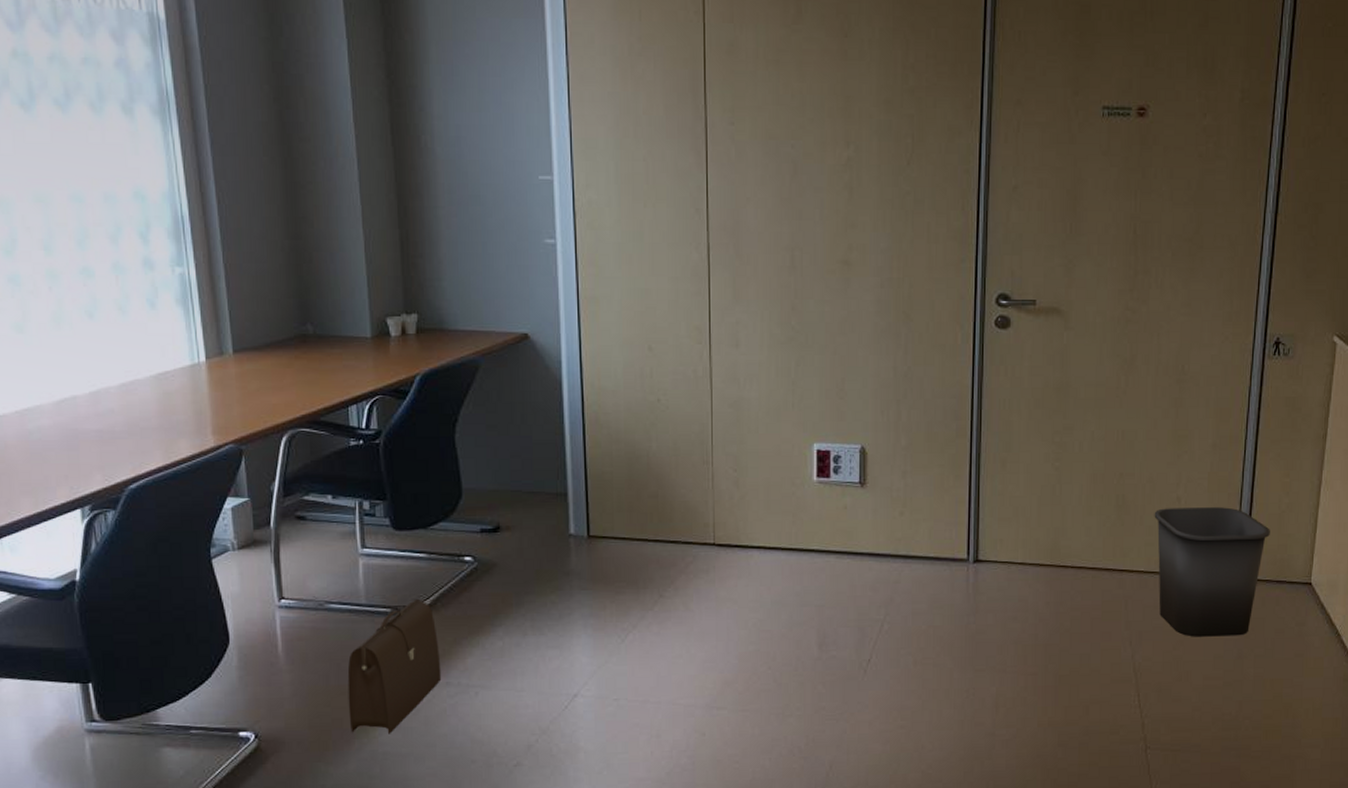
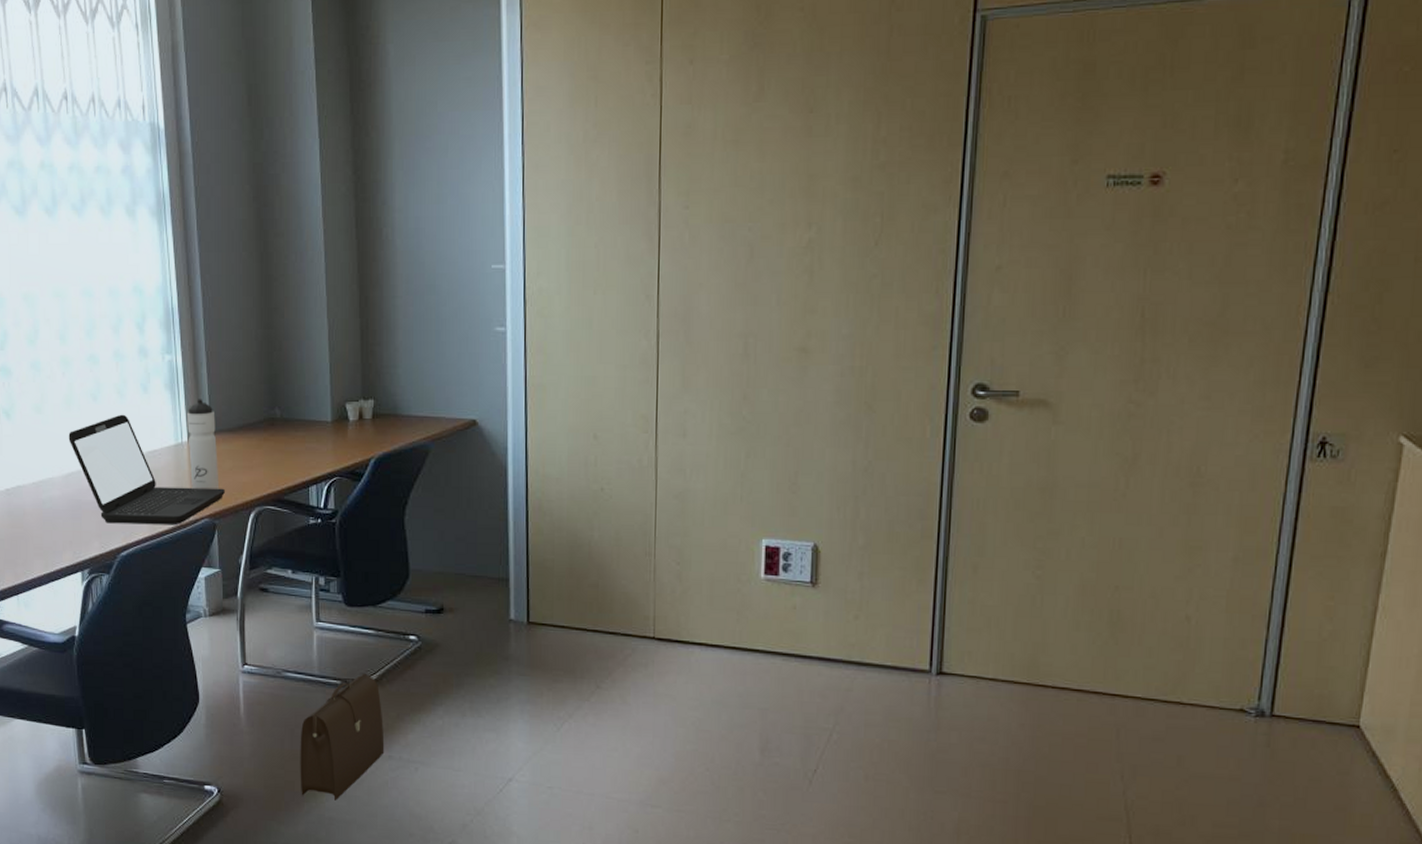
laptop: none [59,333,252,453] -> present [68,414,225,524]
water bottle: none [203,315,245,412] -> present [186,399,220,489]
waste bin: present [1154,507,1270,637] -> none [1156,628,1306,780]

